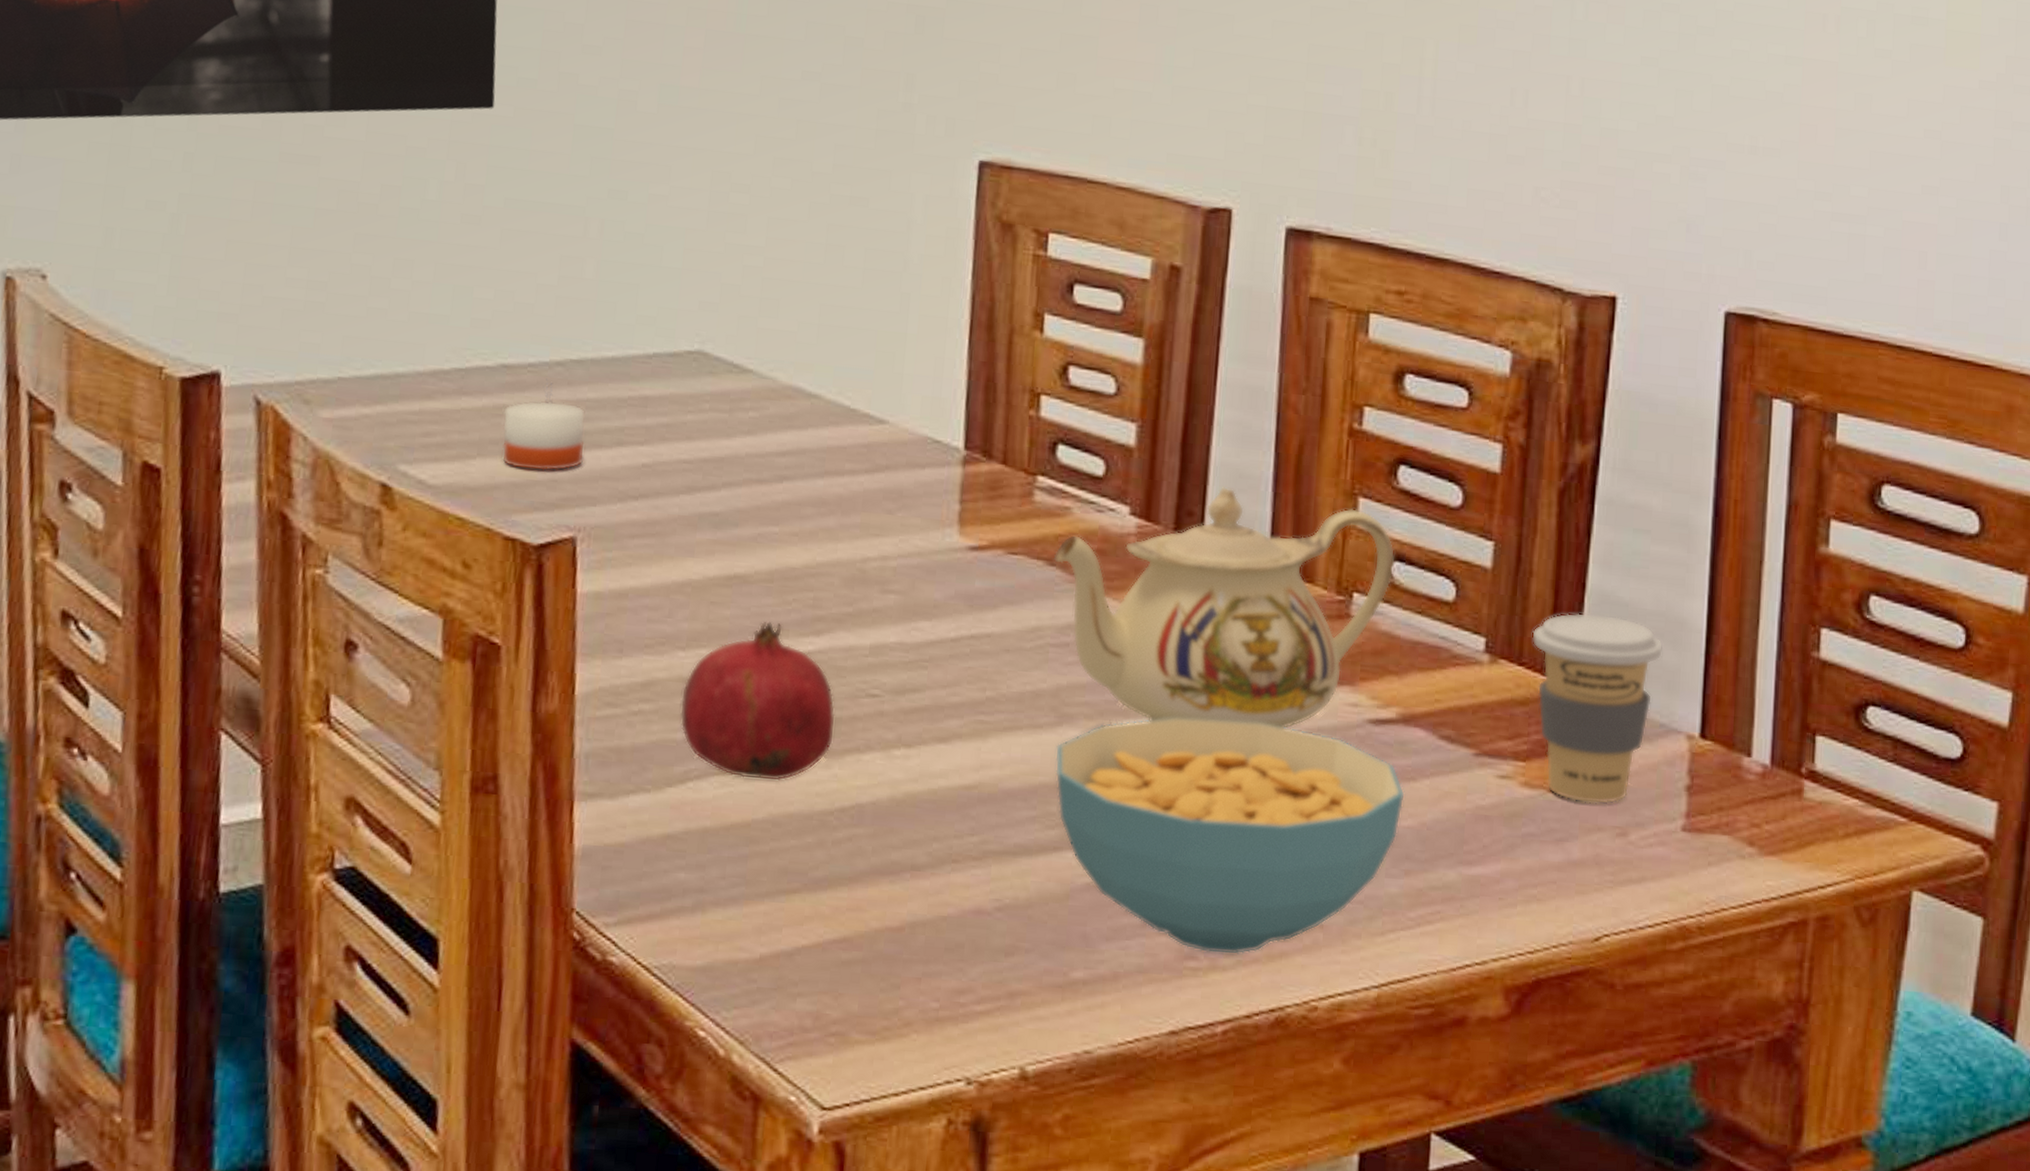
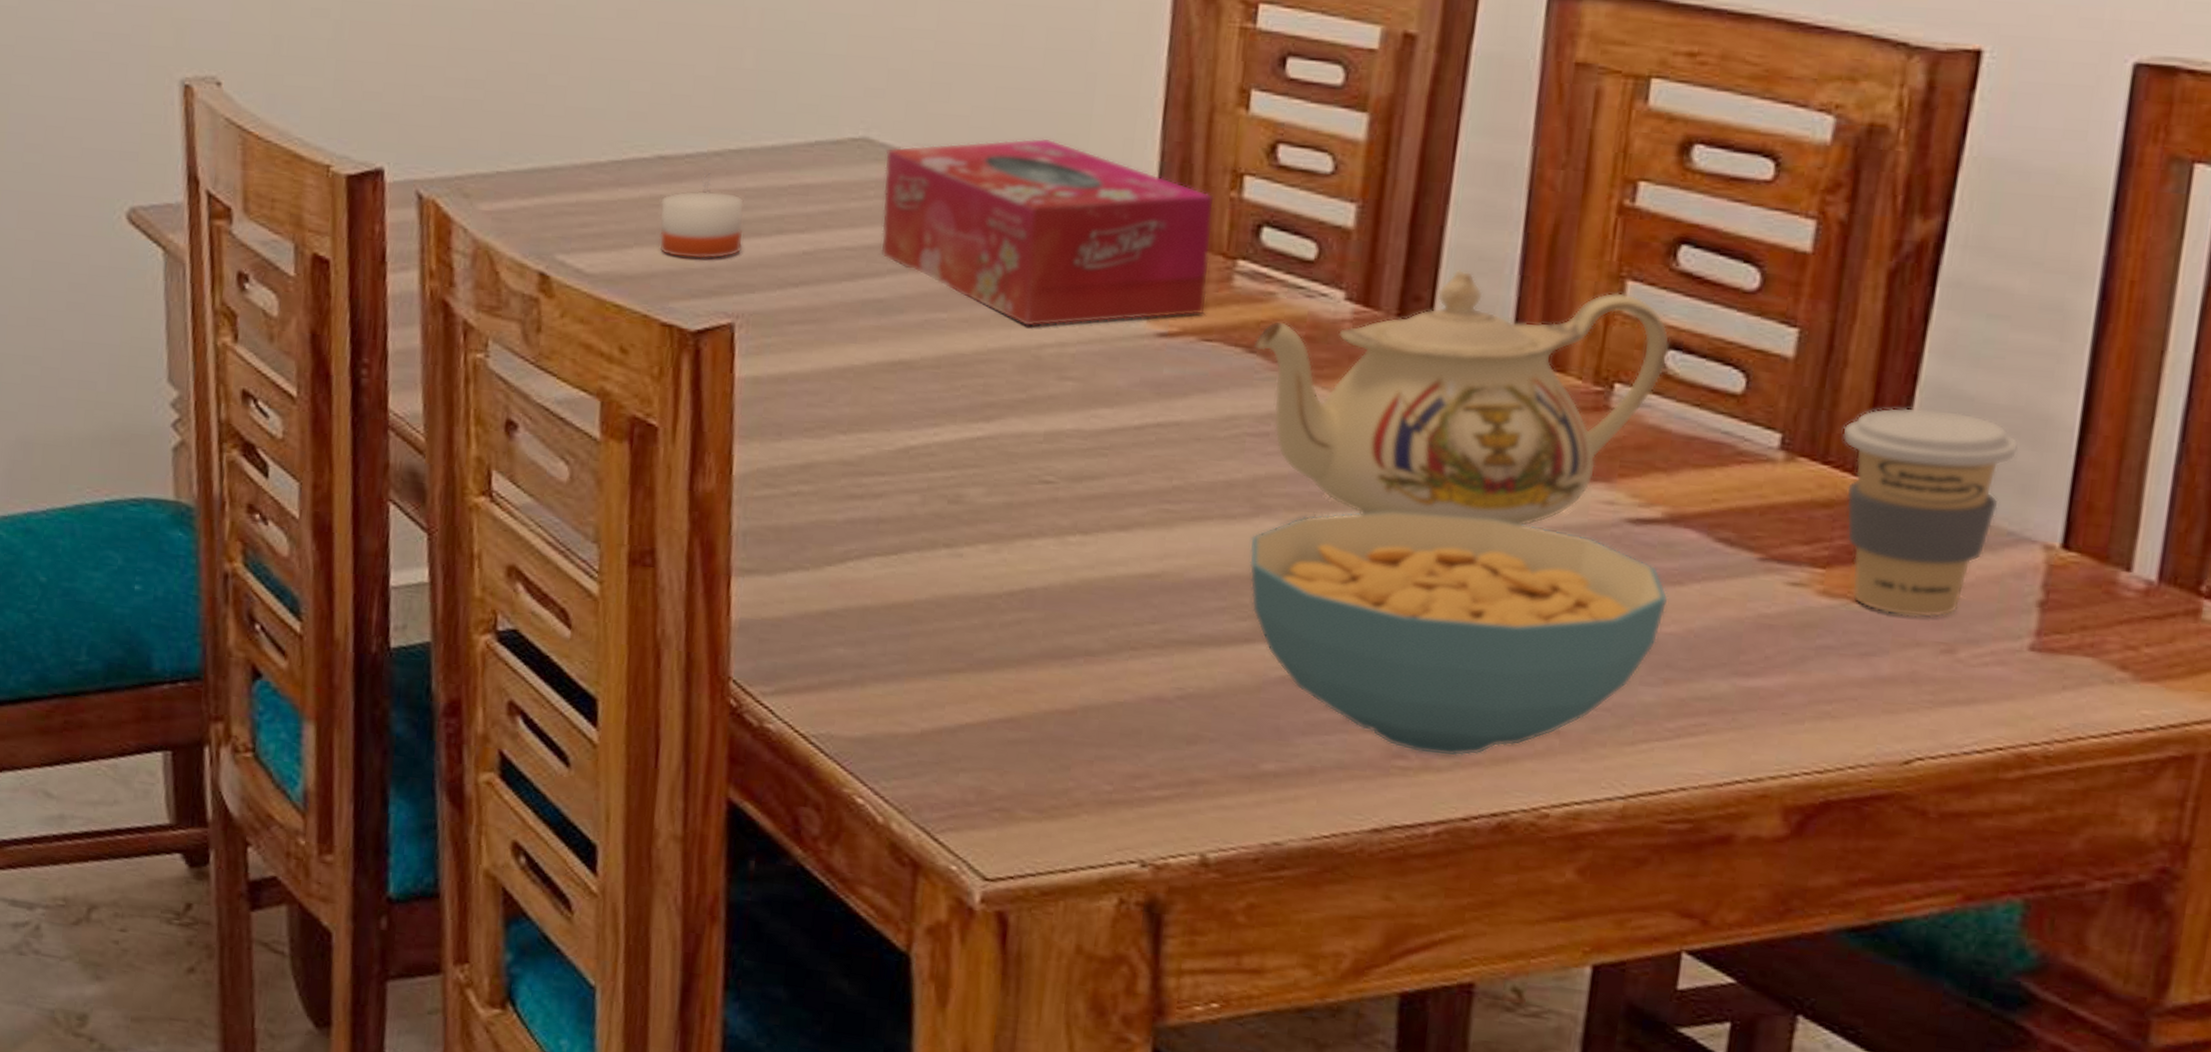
fruit: present [680,621,836,782] -> none [840,407,1006,564]
tissue box: none [715,355,1016,541] -> present [880,138,1214,327]

